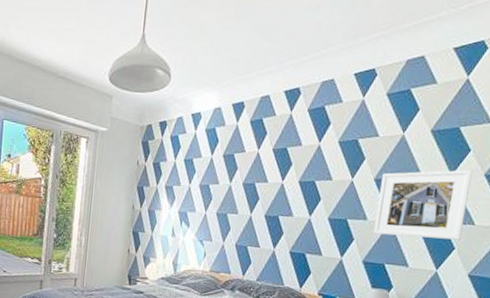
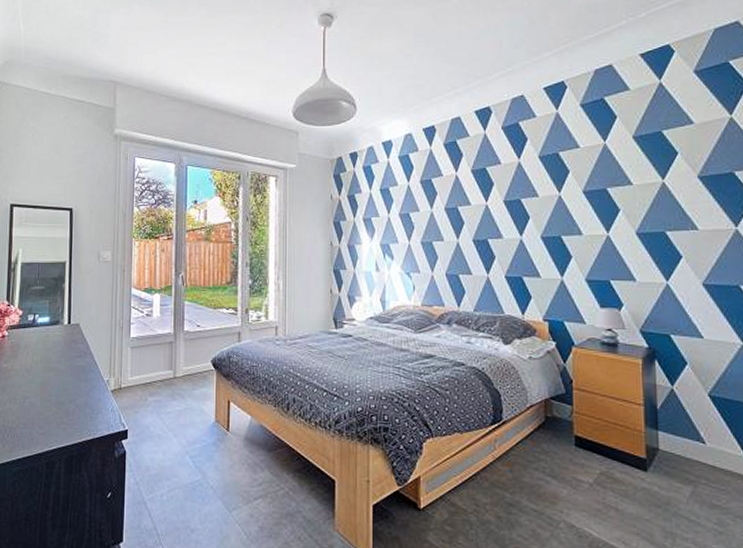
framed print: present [373,170,473,240] -> none [590,173,687,249]

